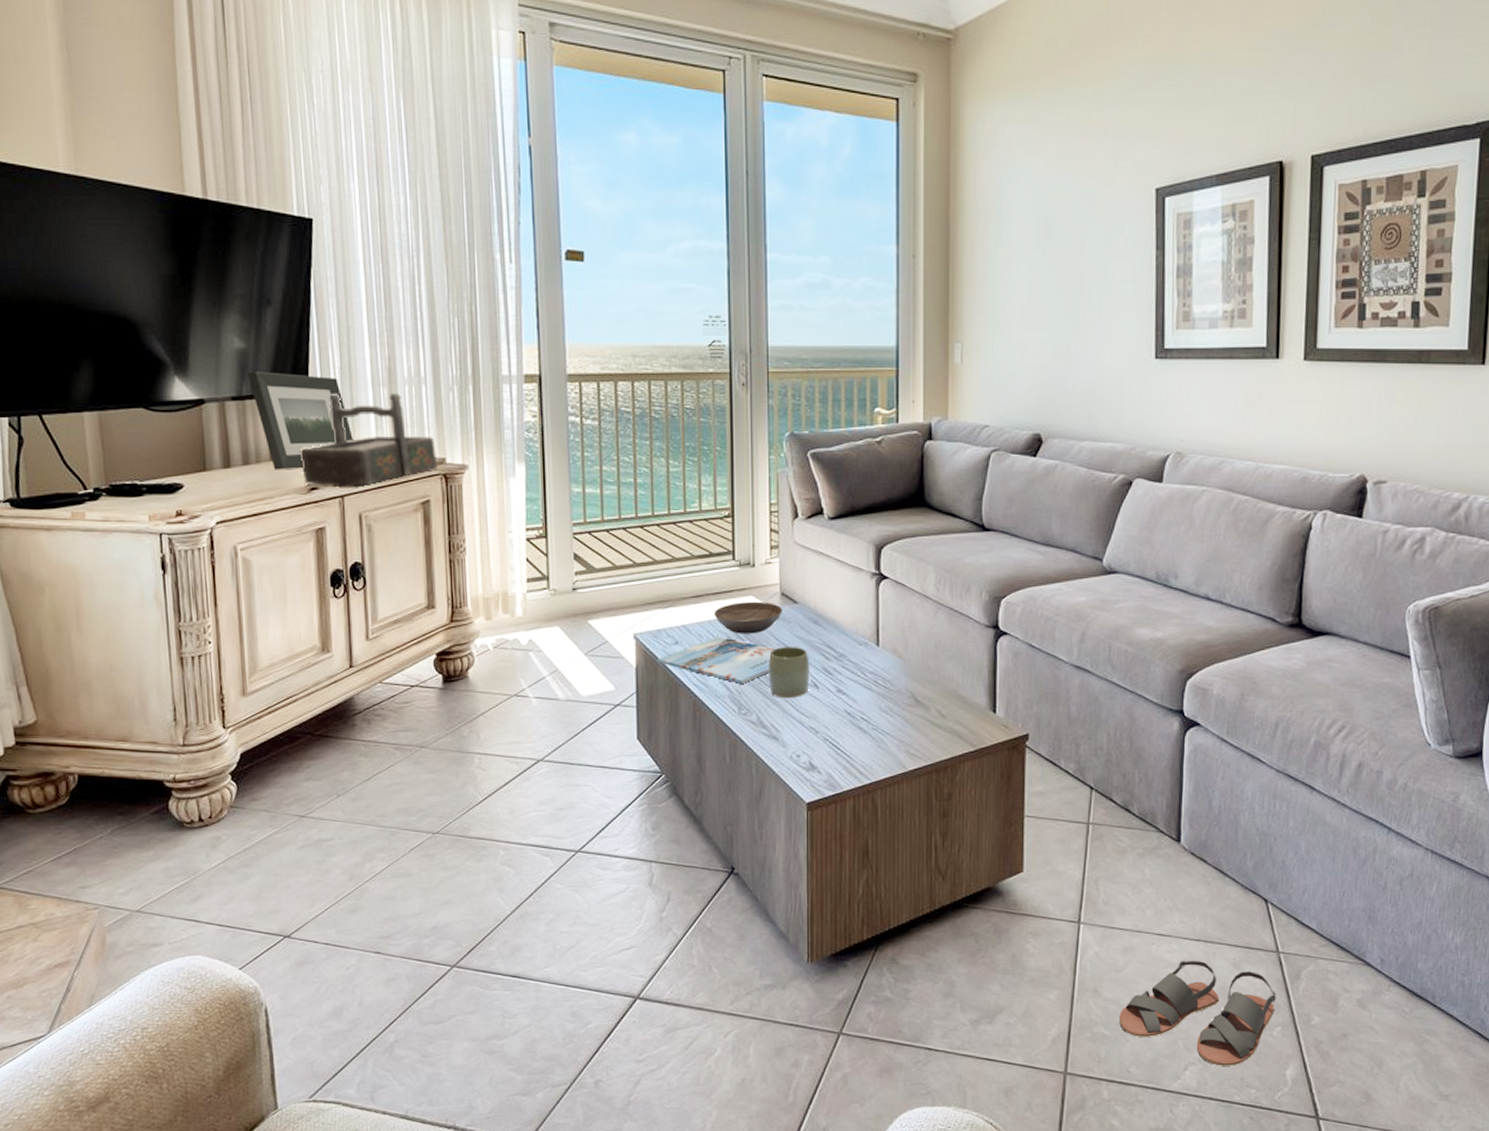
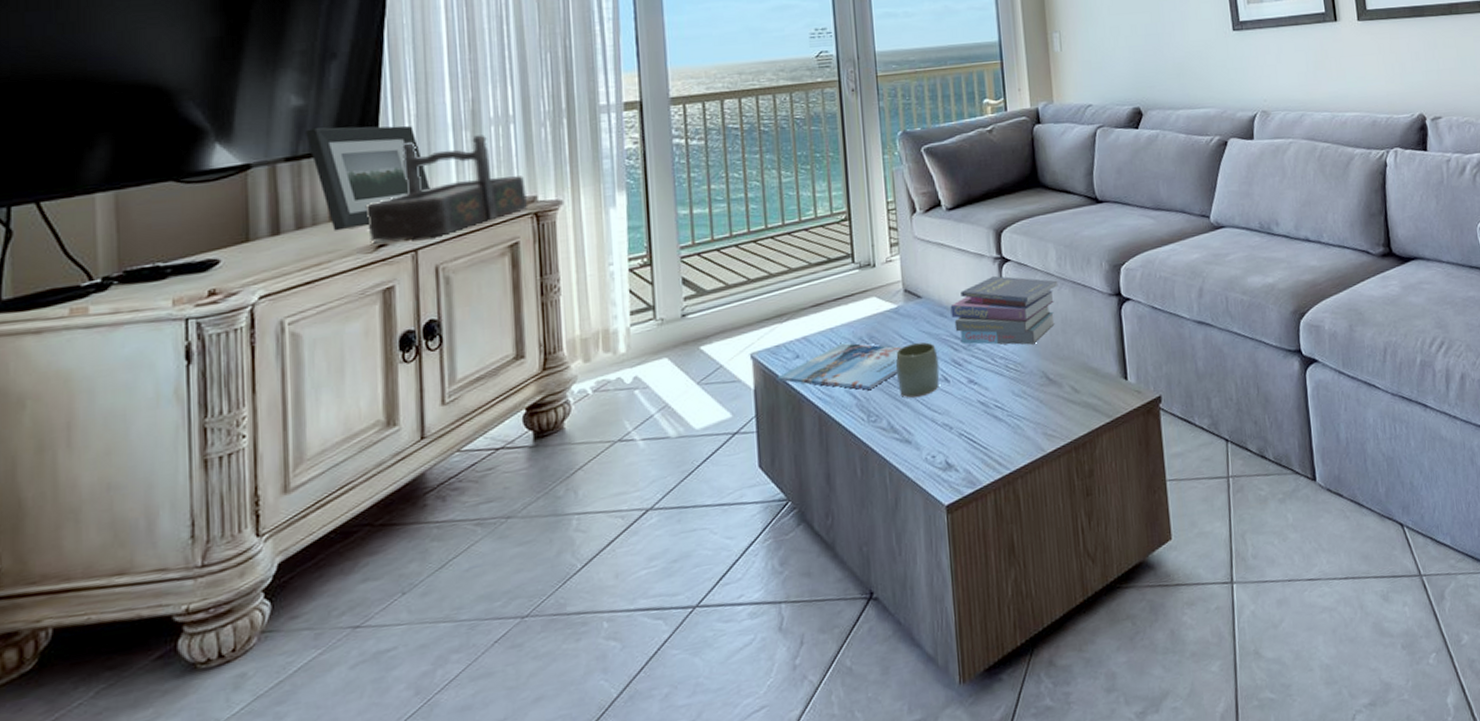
bowl: present [713,601,783,634] -> none [835,301,907,338]
books: none [825,592,935,664] -> present [950,276,1058,345]
sandal: present [1119,960,1276,1066] -> none [1283,599,1427,708]

